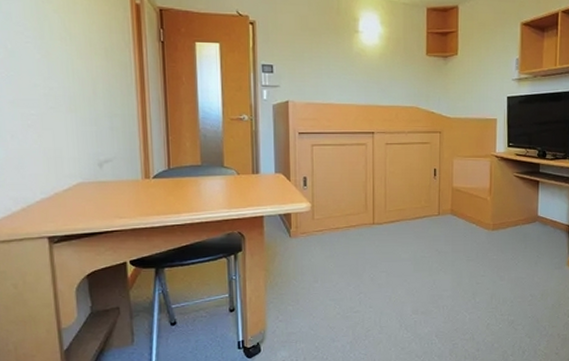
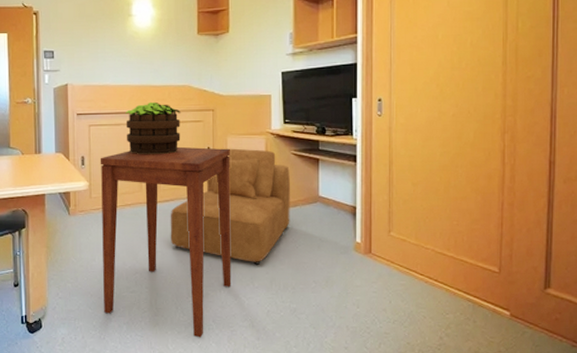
side table: none [323,168,456,353] -> present [100,146,232,338]
potted plant: none [351,122,409,176] -> present [125,101,181,155]
armchair: none [395,170,512,281] -> present [170,148,290,265]

